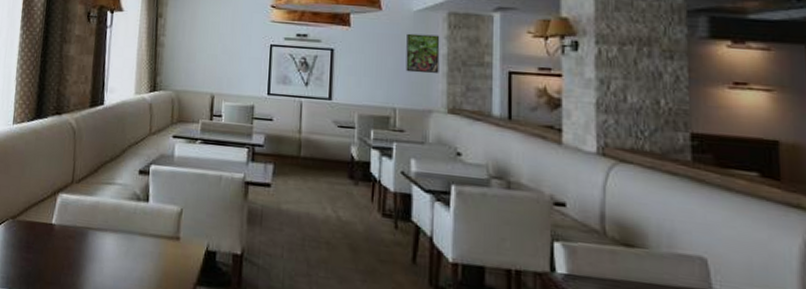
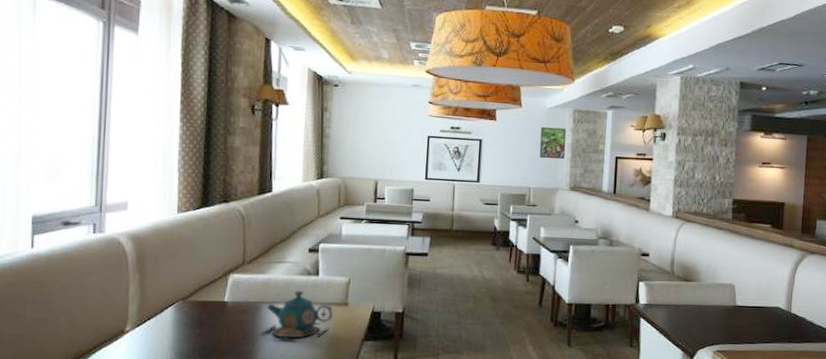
teapot: none [87,217,163,277] -> present [261,290,333,341]

